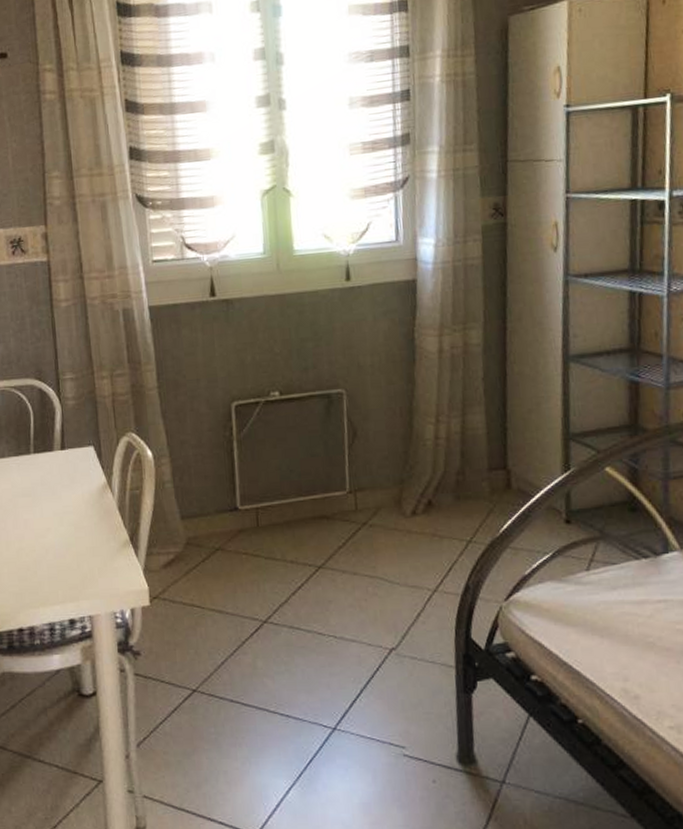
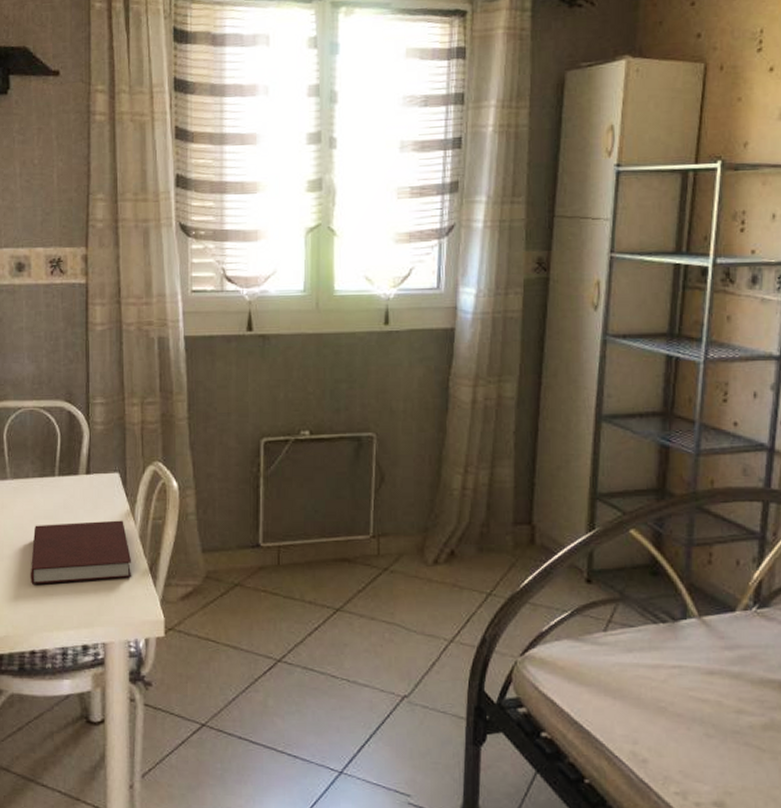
notebook: none [12,493,114,563] -> present [30,520,132,584]

